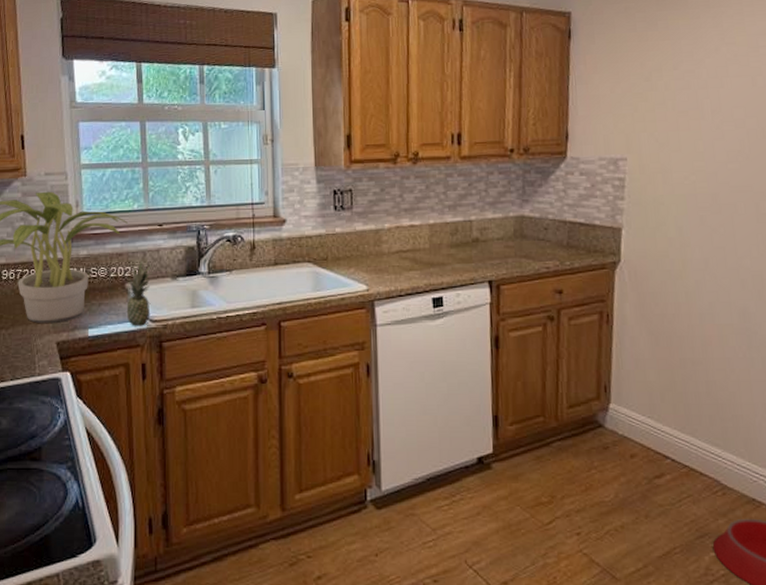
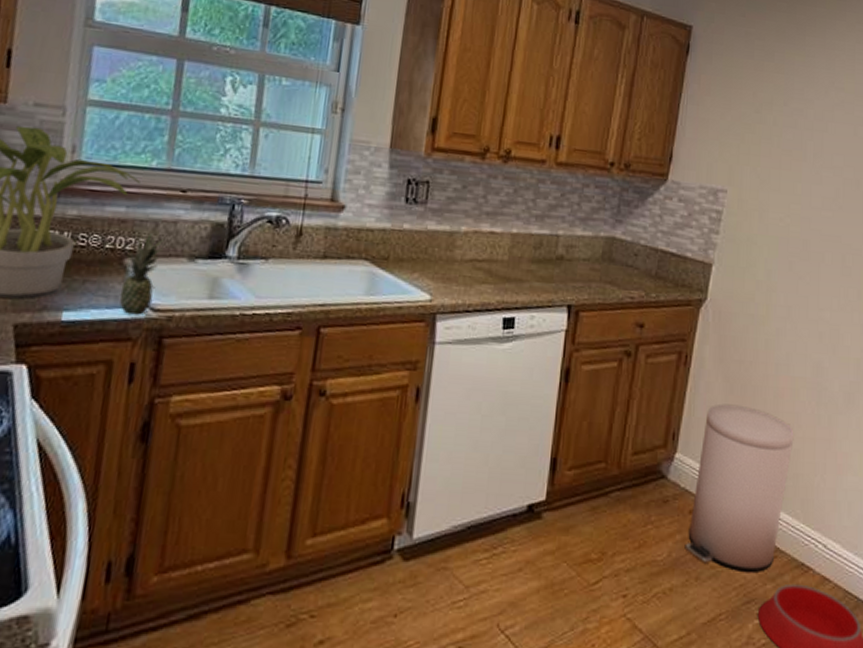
pedal bin: none [630,355,728,509] -> present [684,403,794,572]

